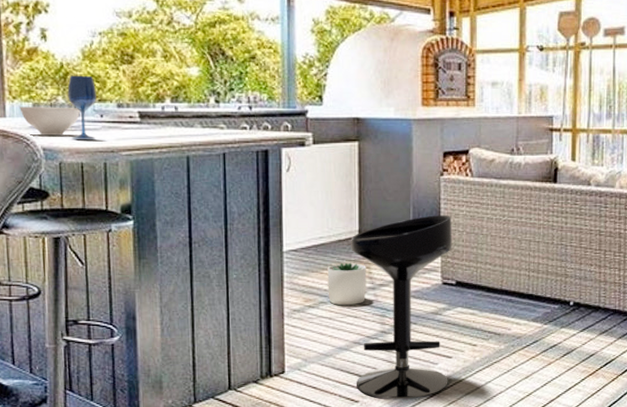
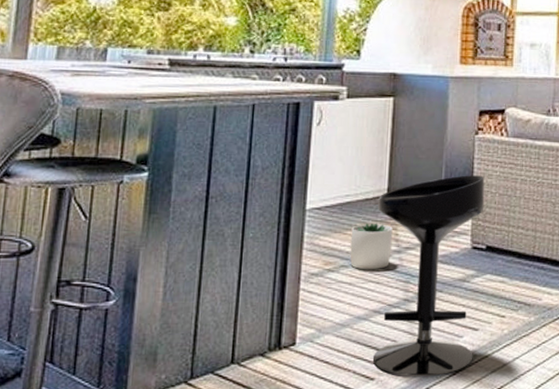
bowl: present [19,106,81,136] -> none [43,49,108,81]
wineglass: present [67,75,97,140] -> none [94,19,127,86]

